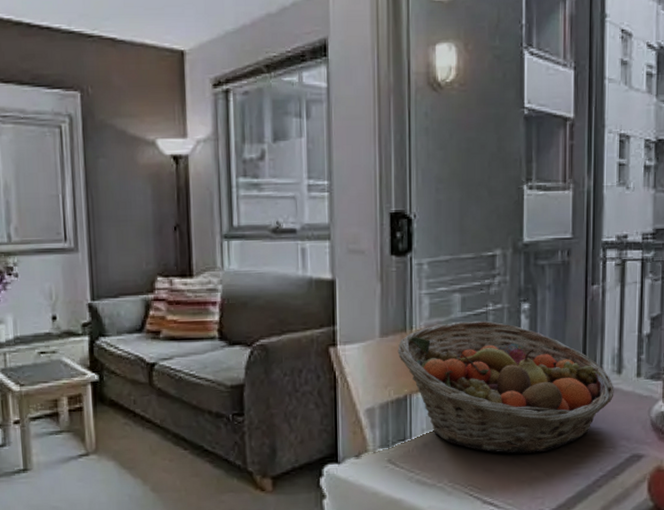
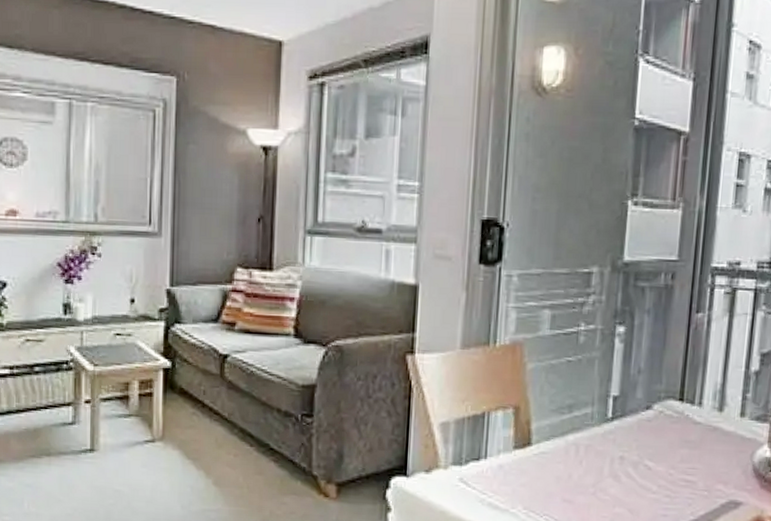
fruit basket: present [397,320,614,454] -> none [478,339,714,488]

